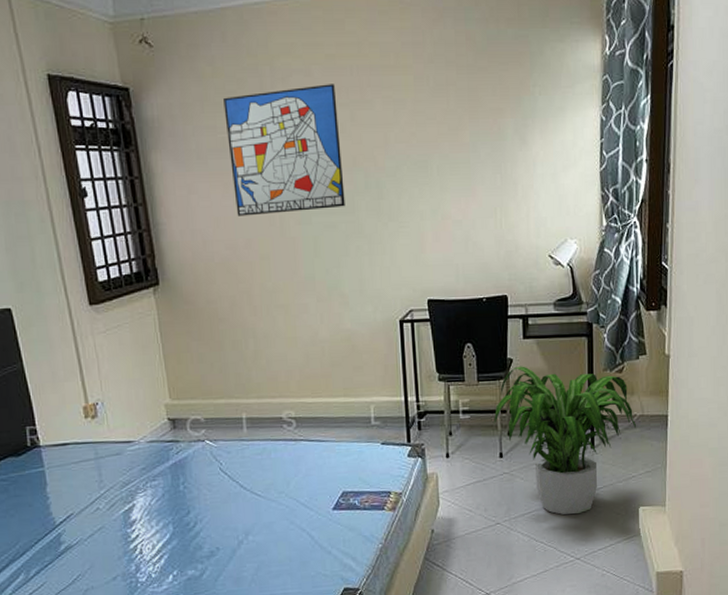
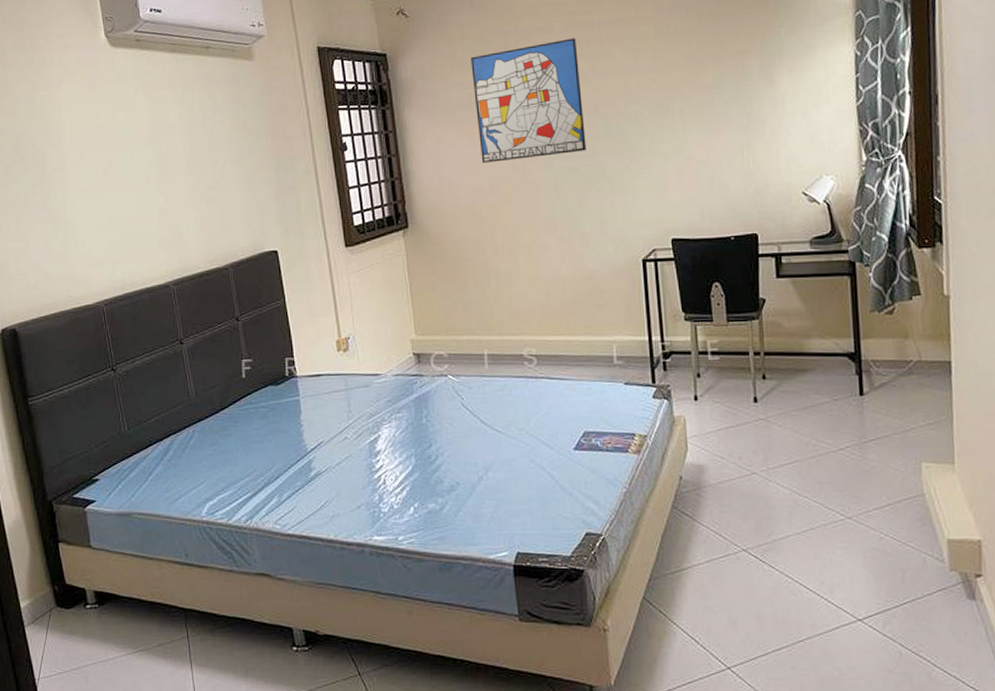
potted plant: present [493,366,637,515] -> none [746,306,914,468]

